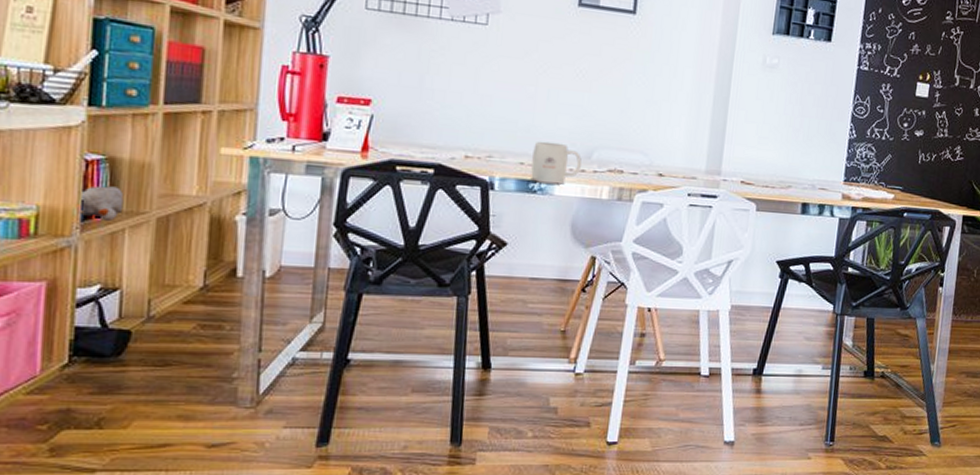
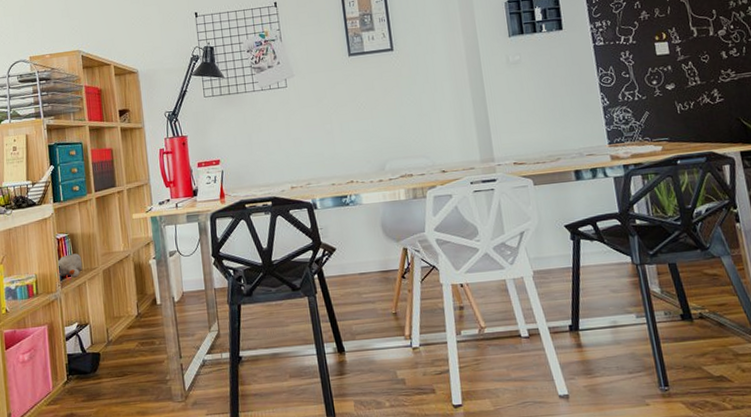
mug: present [530,141,582,185] -> none [339,162,379,197]

